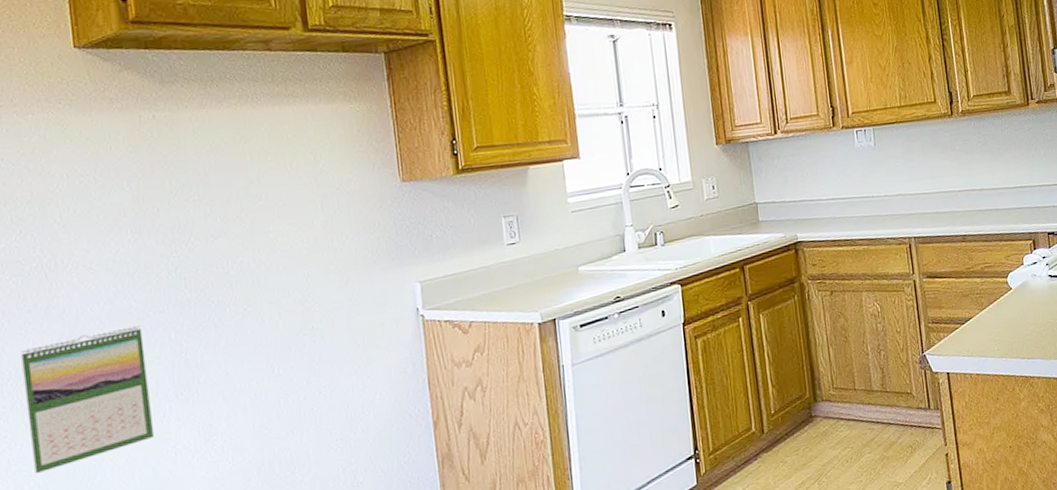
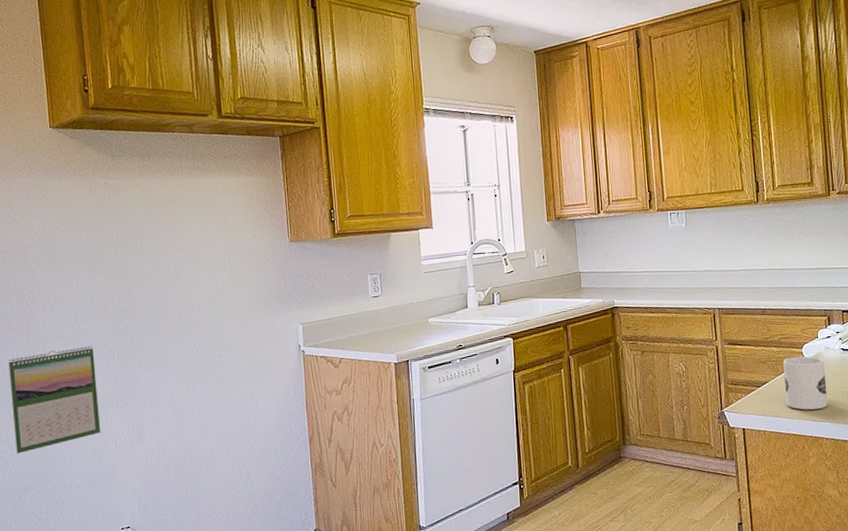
mug: none [987,286,1038,347] -> present [783,356,828,410]

